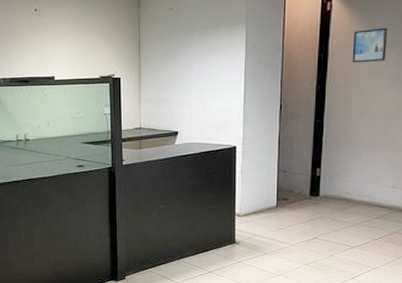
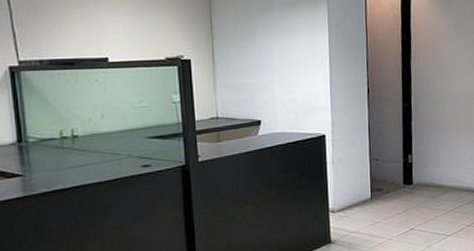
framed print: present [352,27,388,63] -> none [433,9,465,45]

